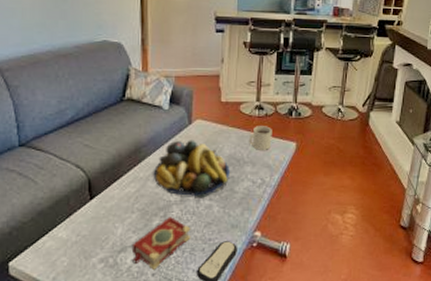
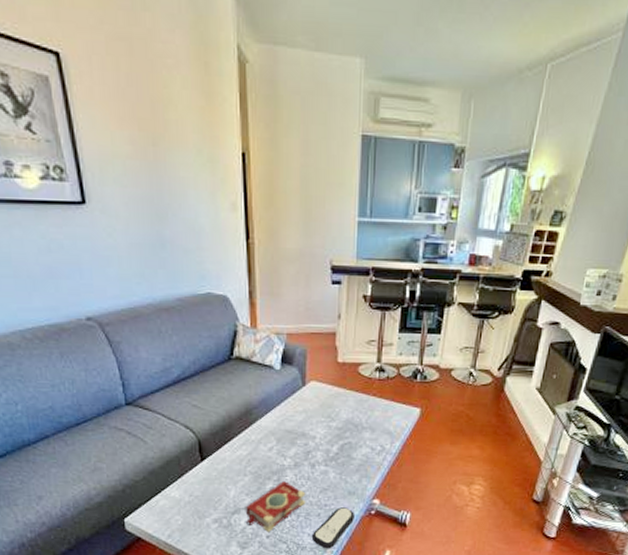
fruit bowl: present [154,140,230,199] -> none [266,402,347,464]
mug: present [249,126,272,150] -> none [368,389,394,416]

